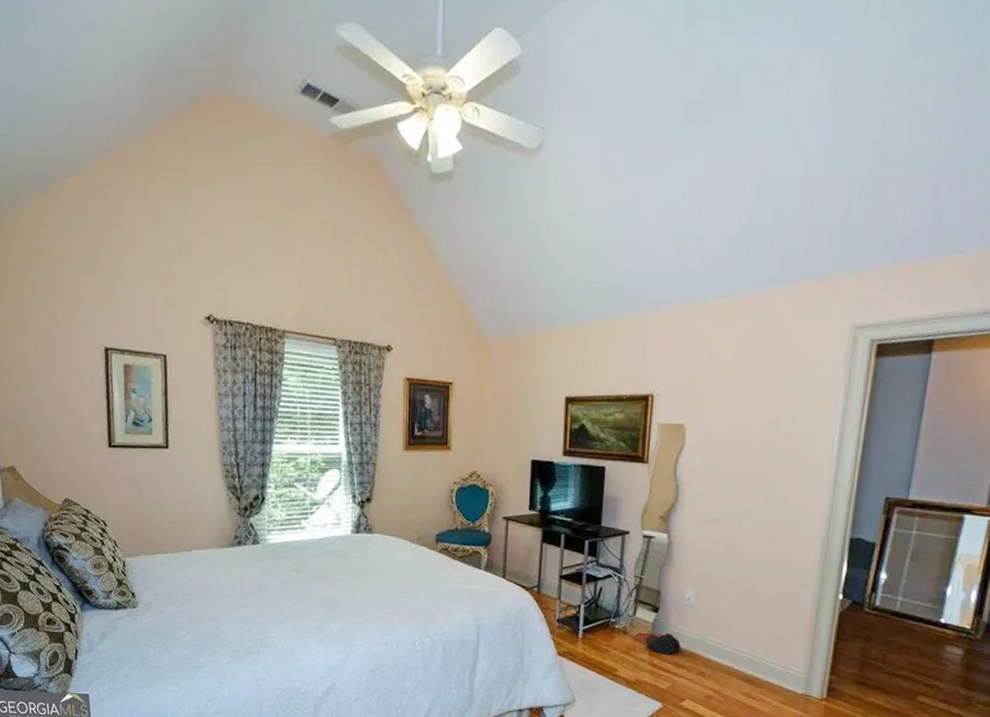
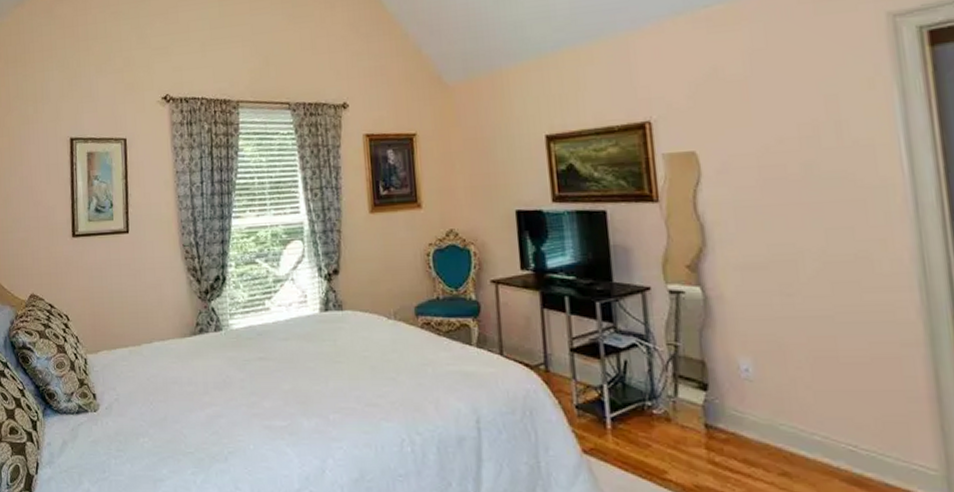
bag: present [634,631,682,655] -> none [680,417,750,449]

